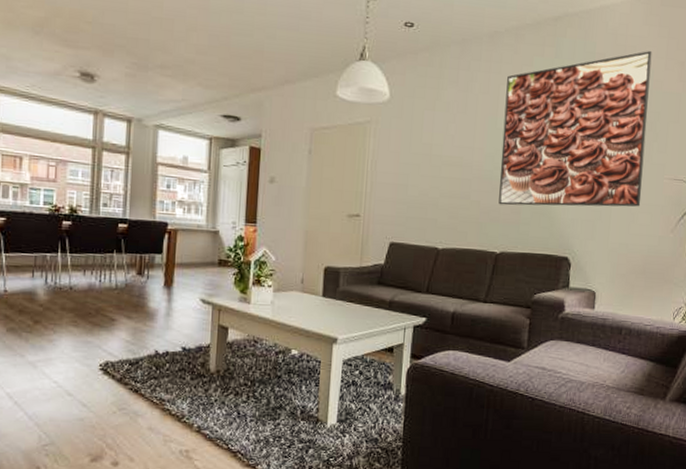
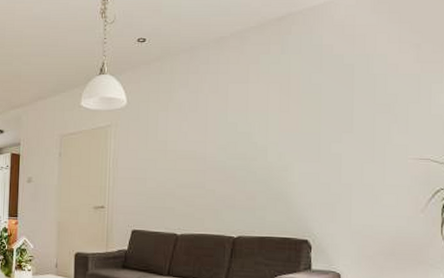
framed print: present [498,50,652,207] -> none [233,36,384,193]

